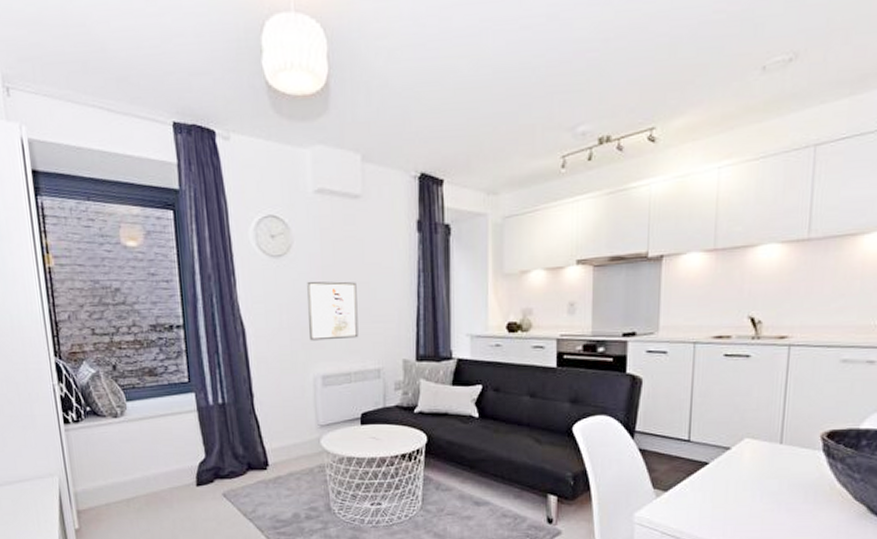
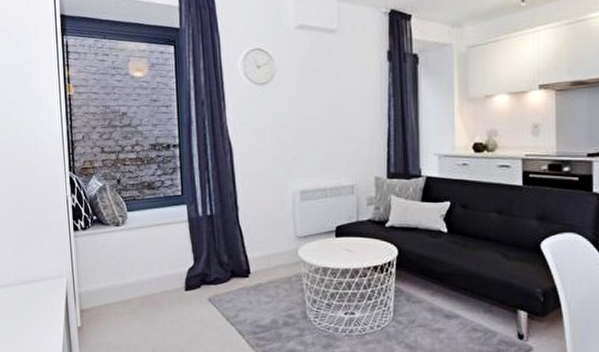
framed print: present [307,281,359,341] -> none [288,105,334,159]

